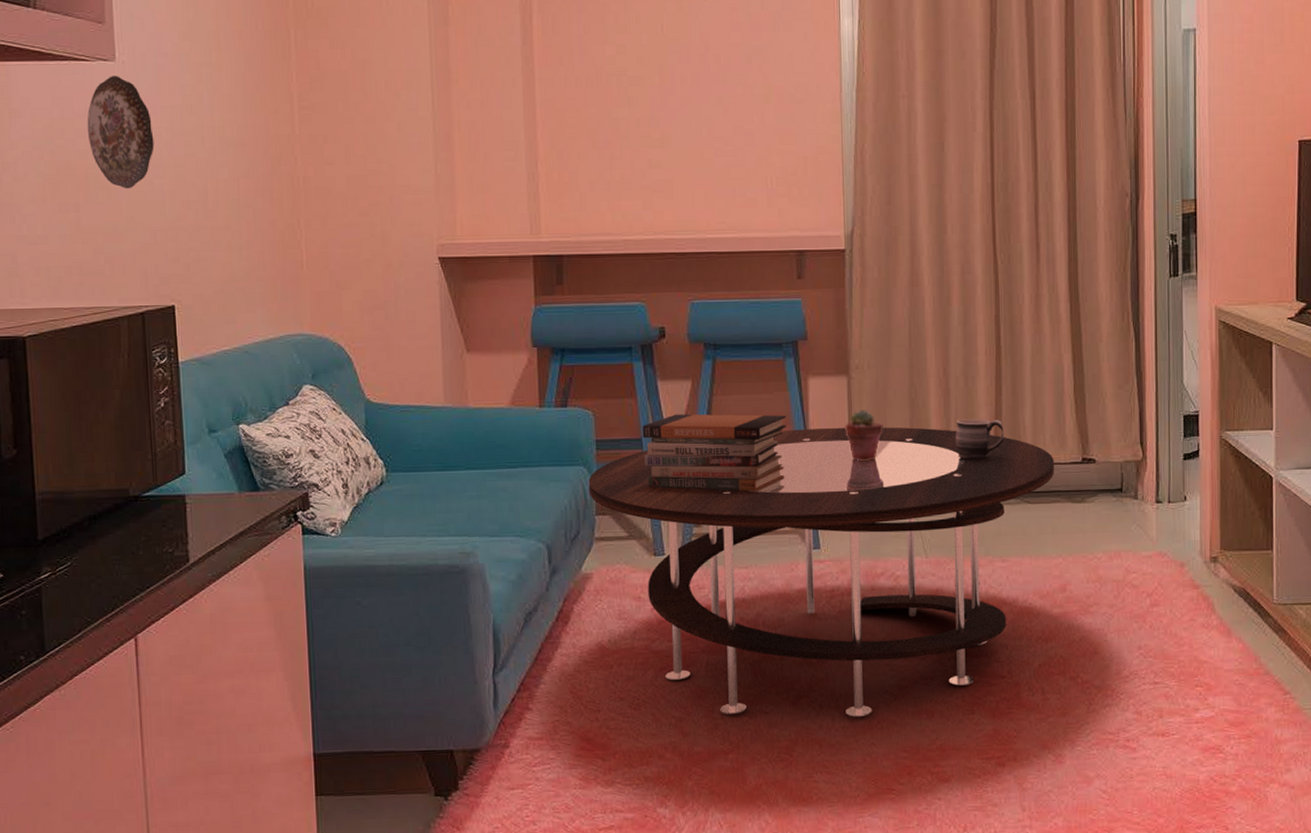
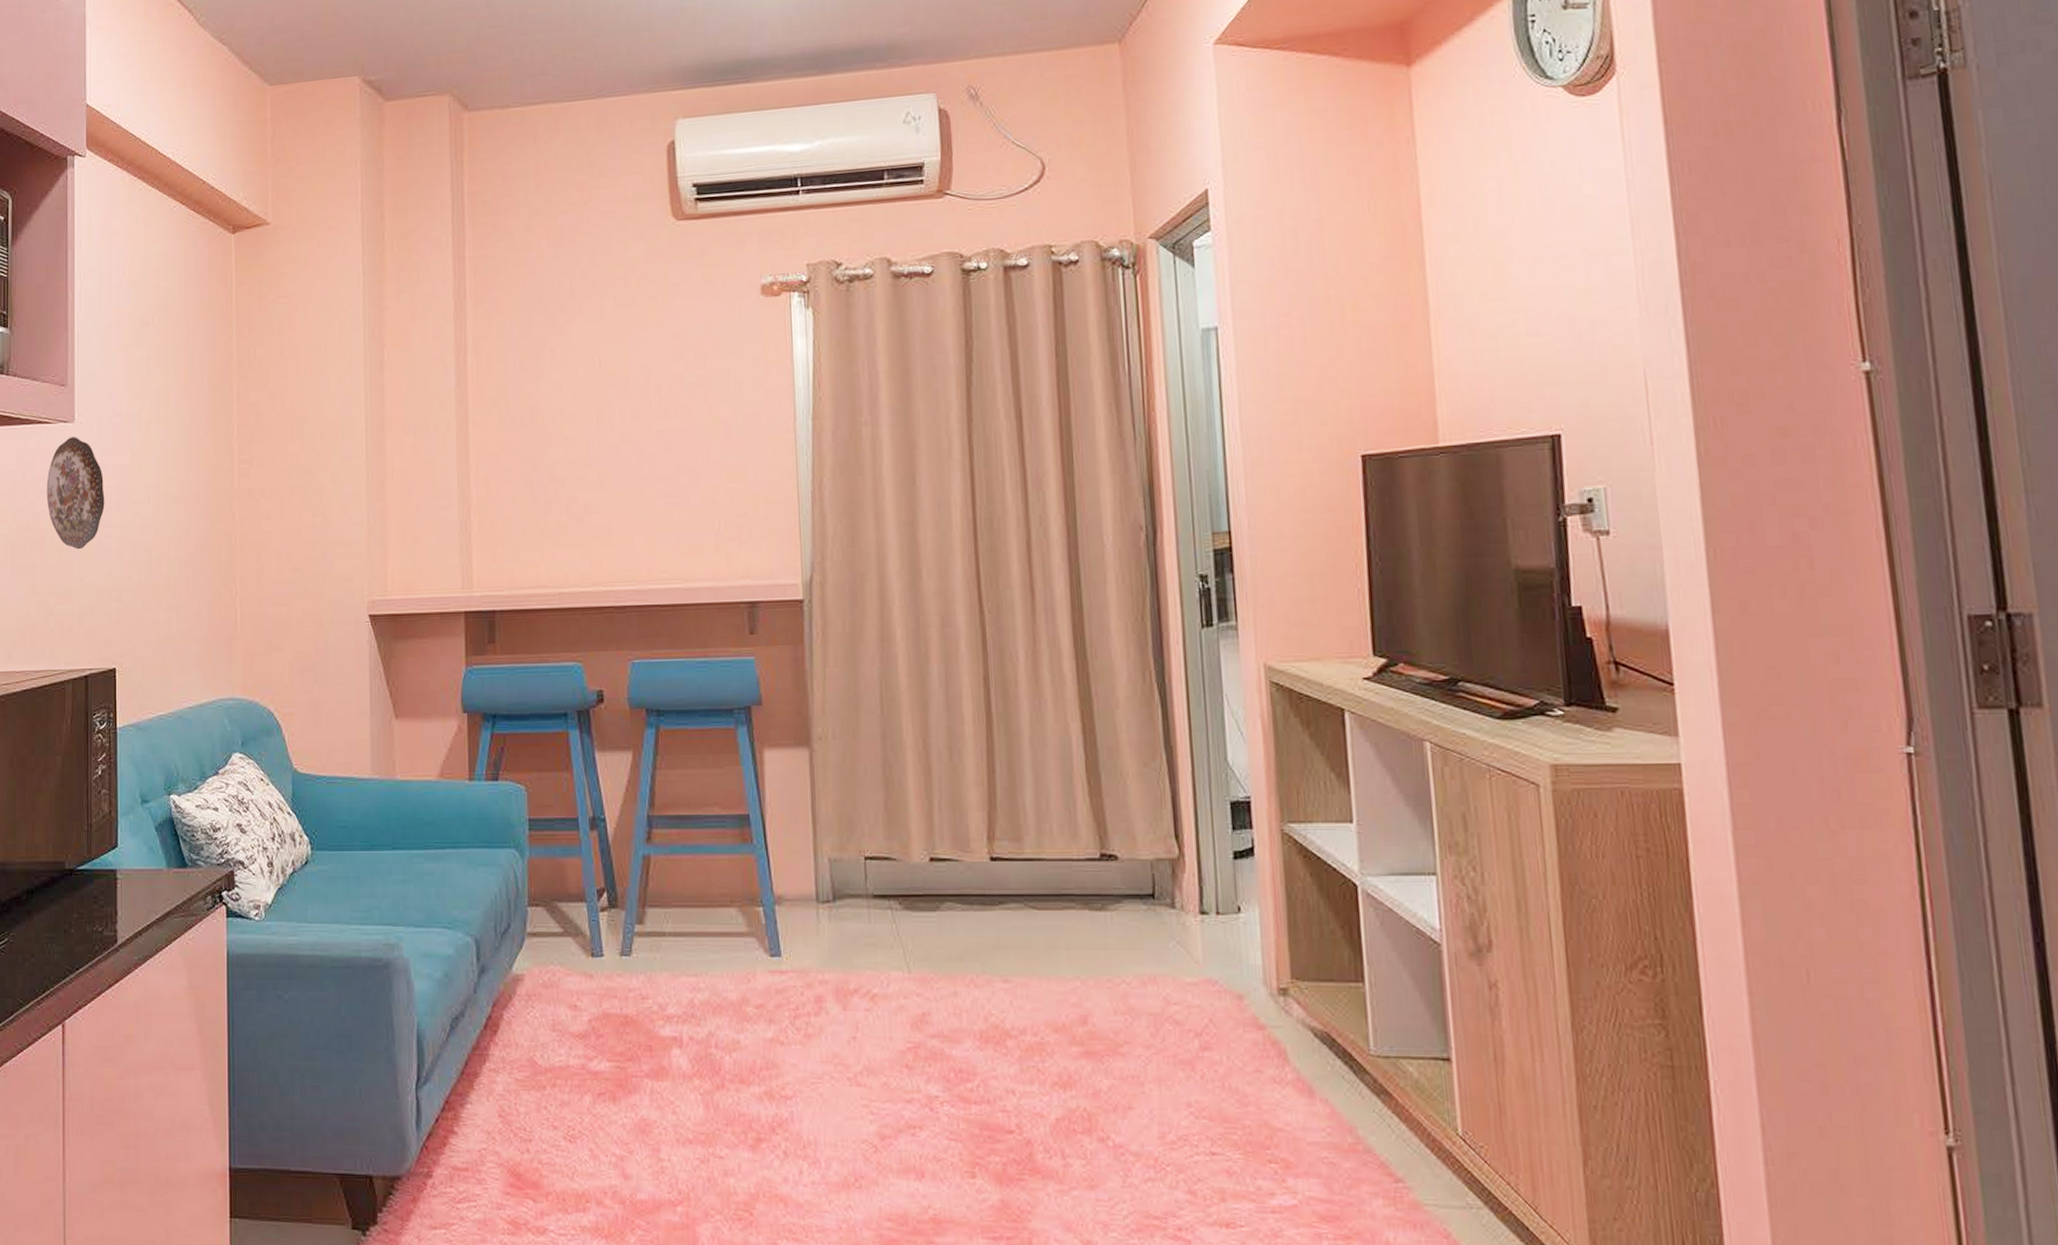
coffee table: present [588,427,1055,718] -> none [520,809,1066,1172]
book stack: present [642,413,787,492] -> none [578,790,740,884]
potted succulent: present [845,410,883,461] -> none [807,789,853,850]
mug: present [955,418,1004,461] -> none [939,801,1000,854]

